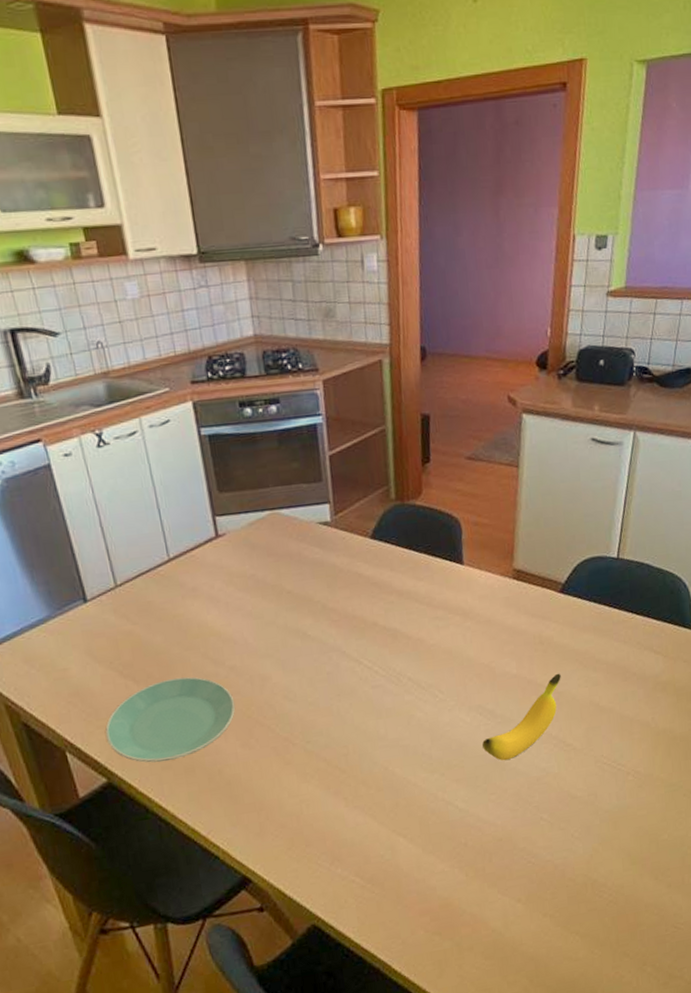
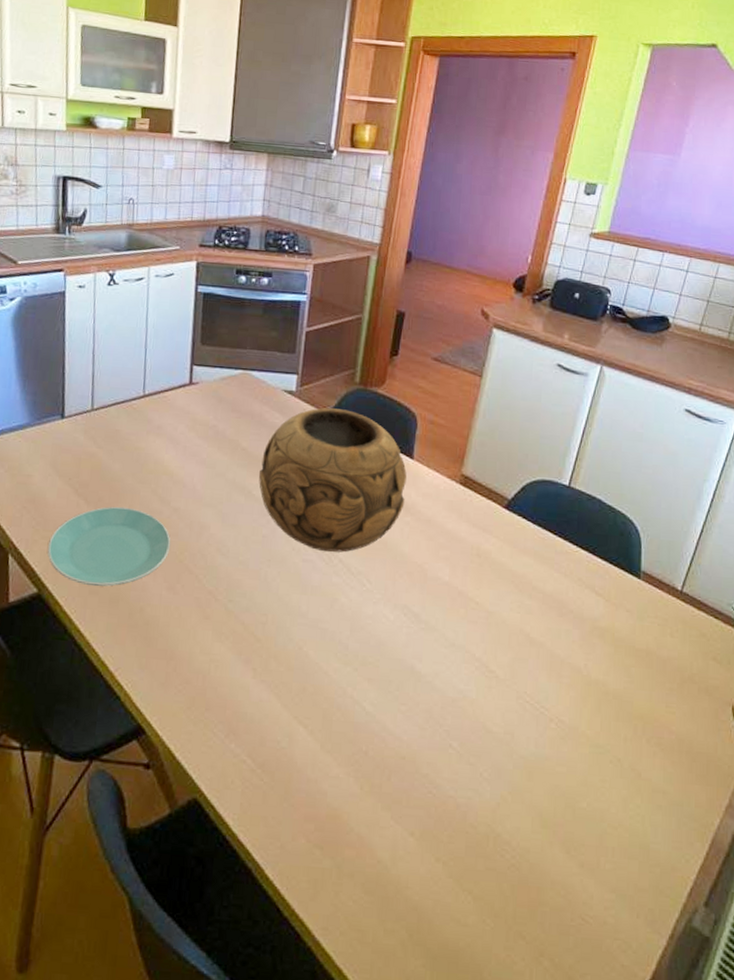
decorative bowl: none [310,529,463,675] -> present [259,407,407,552]
banana: present [482,673,561,761] -> none [401,591,494,672]

